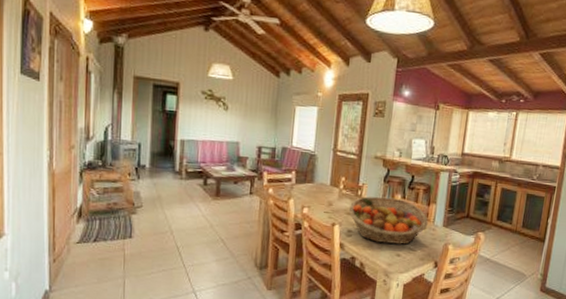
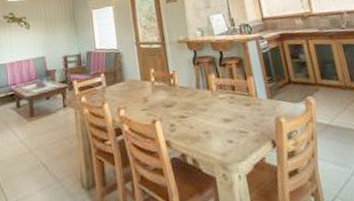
fruit basket: present [348,196,428,245] -> none [165,78,251,132]

